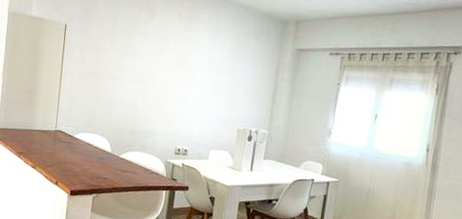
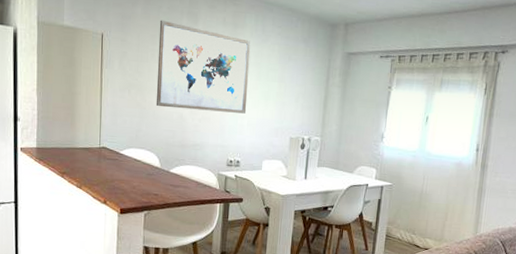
wall art: none [110,13,204,104] -> present [155,20,251,114]

